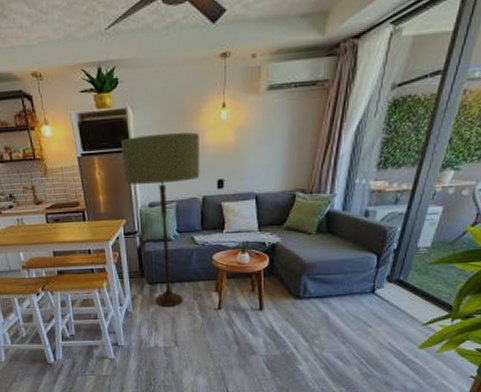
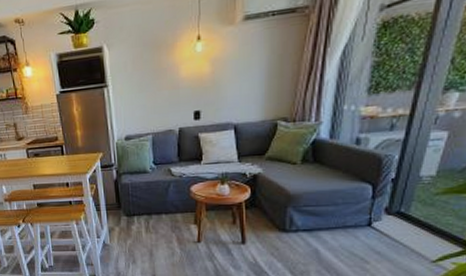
floor lamp: present [120,132,200,306] -> none [97,65,176,239]

